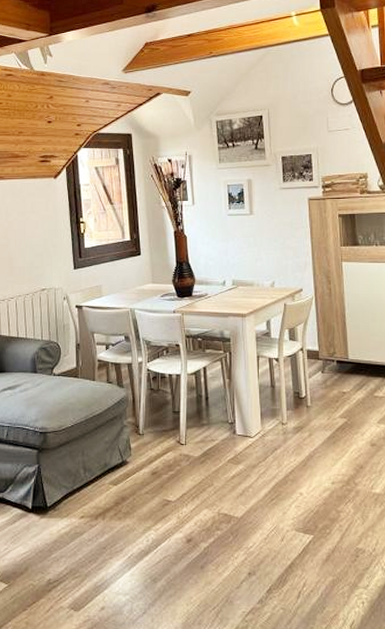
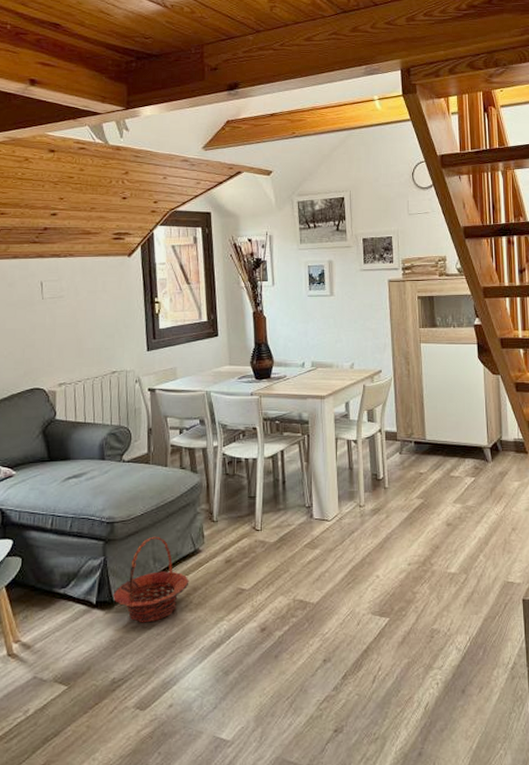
basket: none [46,447,118,529] -> present [112,536,189,623]

